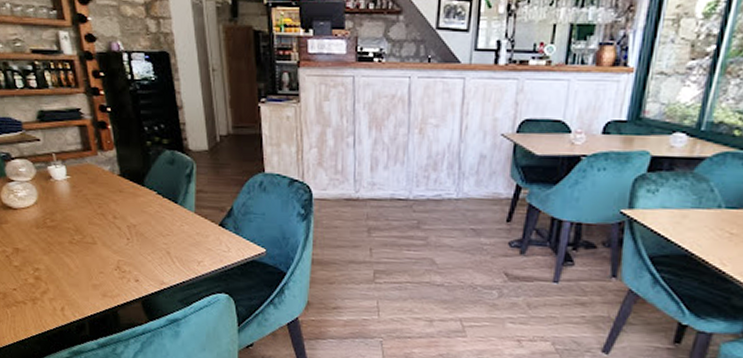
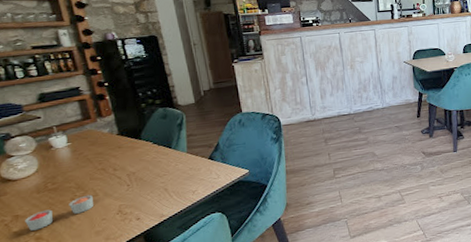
candle: none [25,241,91,269] -> present [25,194,93,231]

